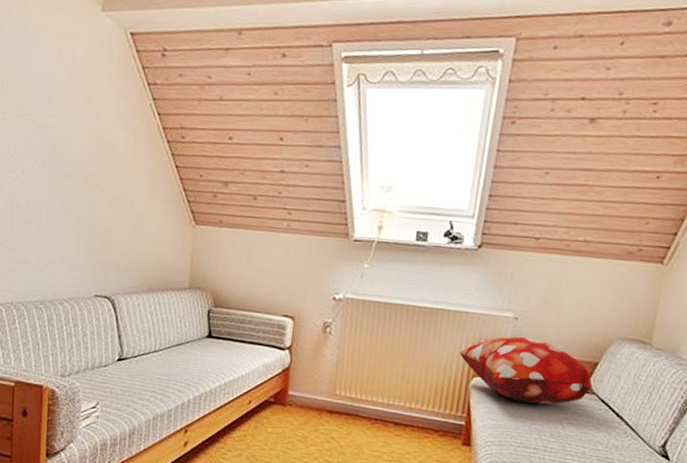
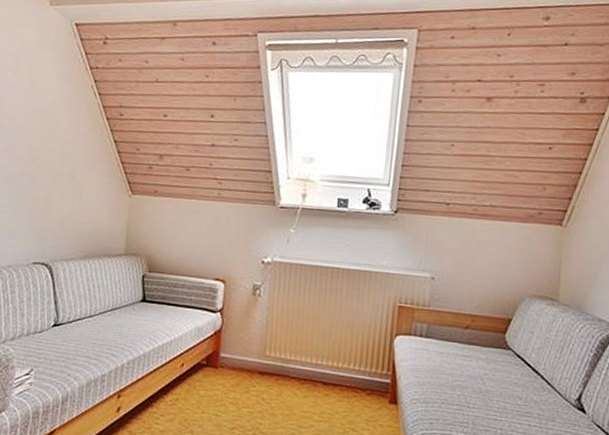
decorative pillow: present [459,336,592,405] -> none [381,295,507,361]

